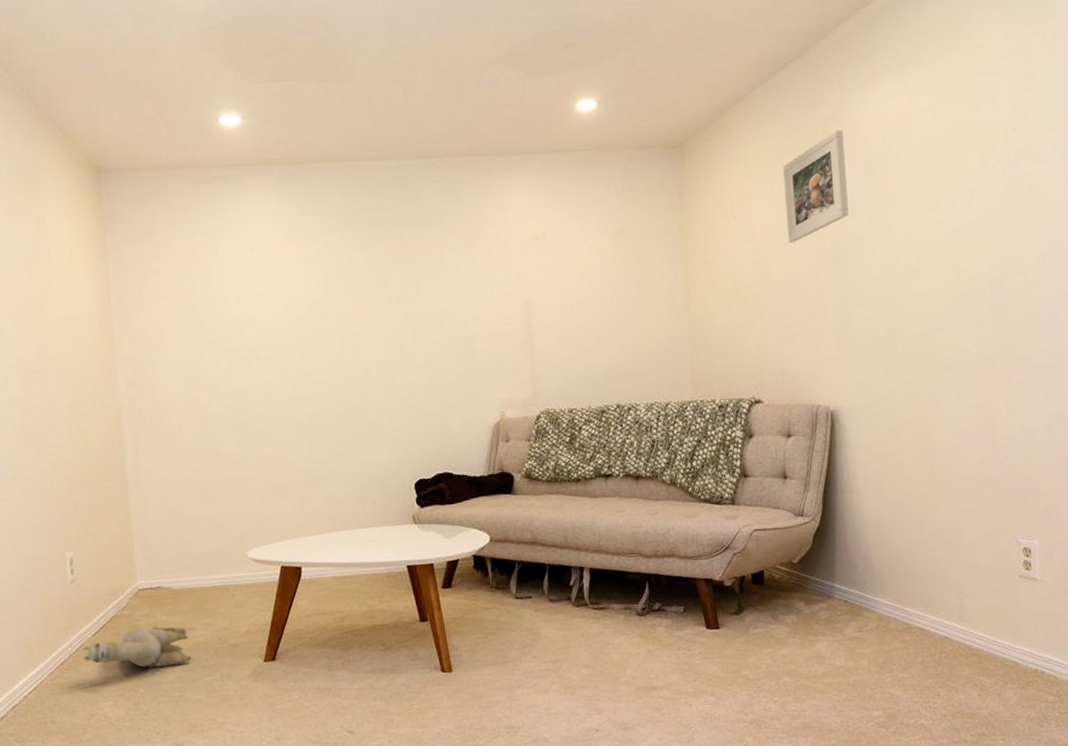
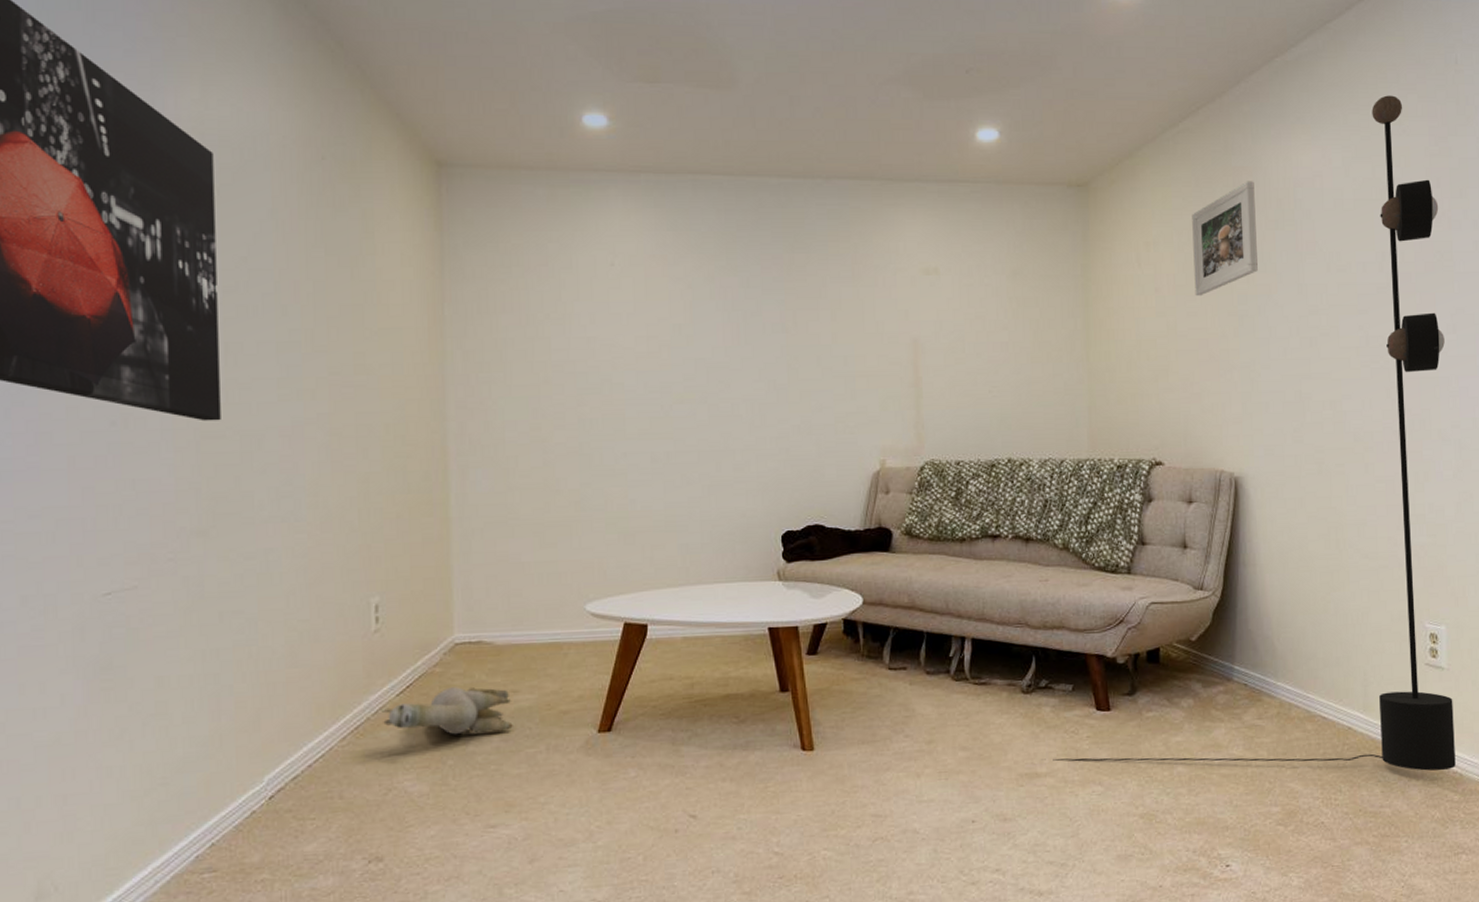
floor lamp: none [660,36,1050,675] -> present [1045,95,1456,771]

